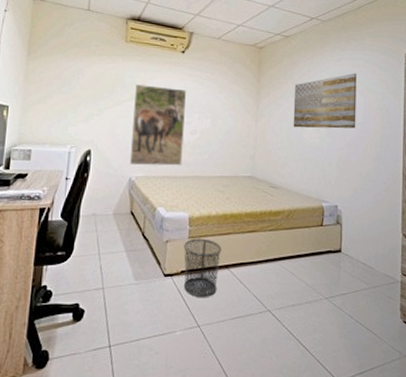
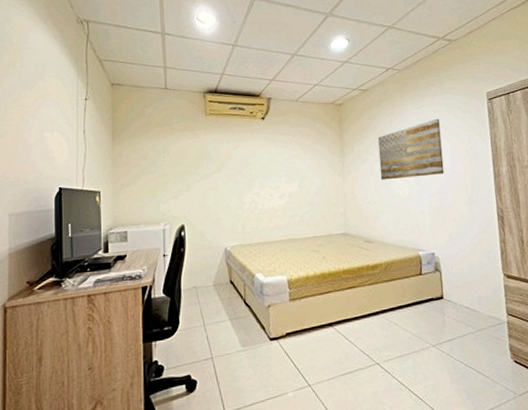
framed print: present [129,84,186,166] -> none [220,155,275,236]
trash can: present [184,238,221,297] -> none [286,299,324,357]

